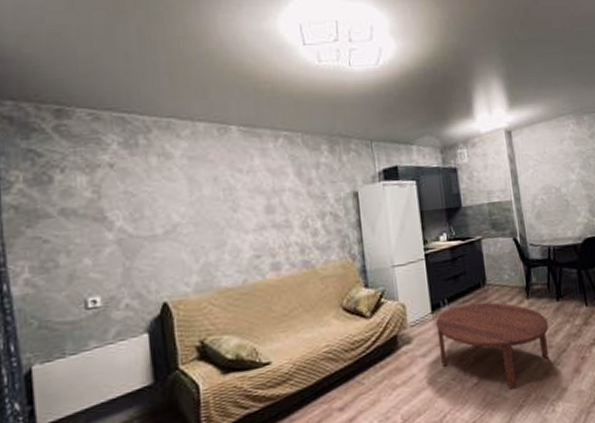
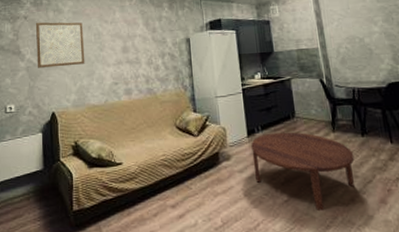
wall art: none [128,171,211,241] -> present [35,22,85,68]

